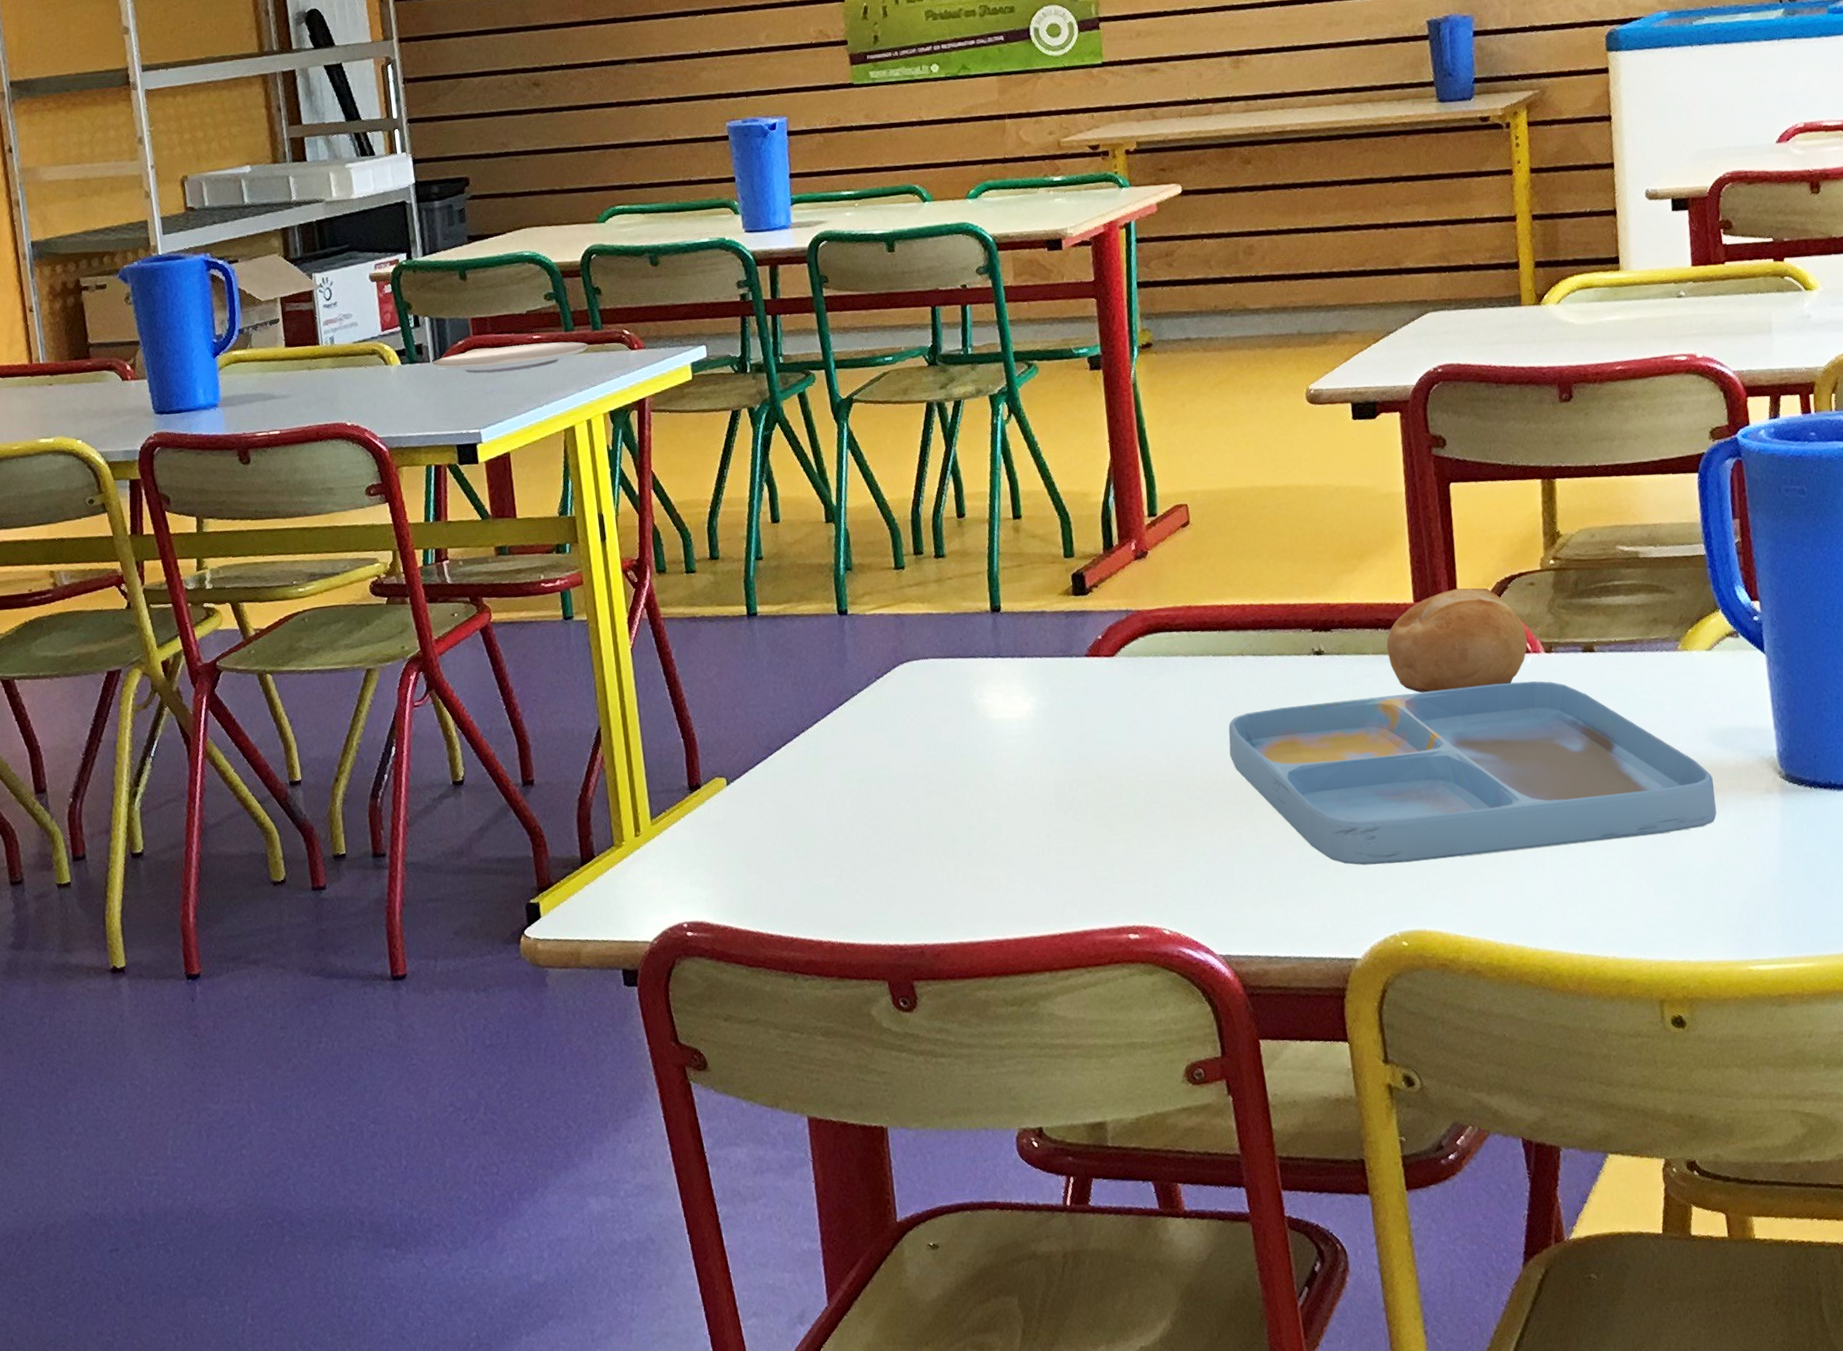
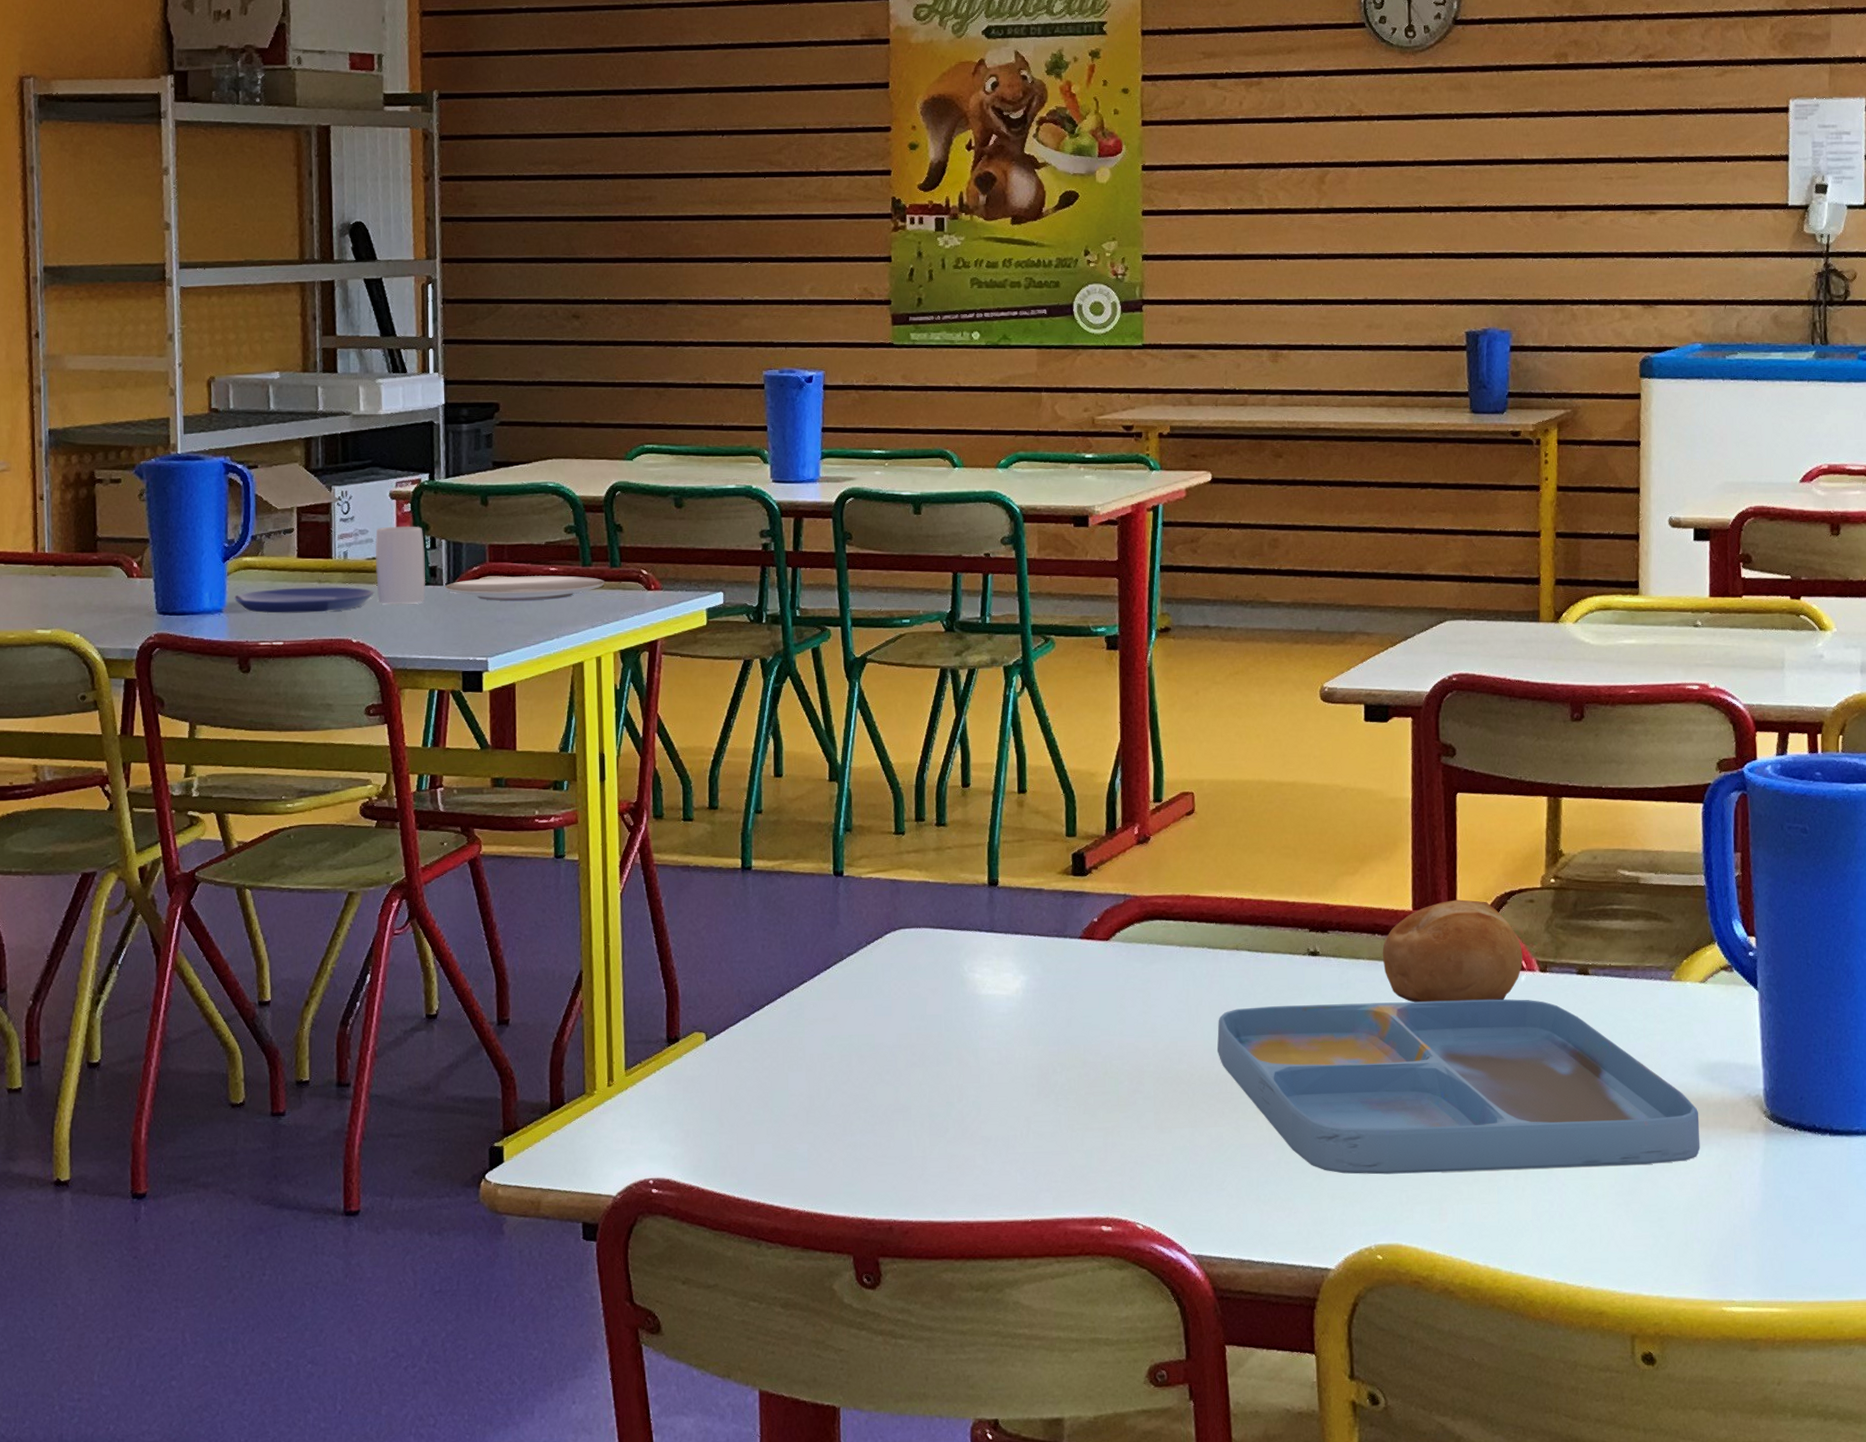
plate: none [228,371,364,404] -> present [234,587,374,613]
cup: none [359,306,414,386] -> present [375,526,425,604]

